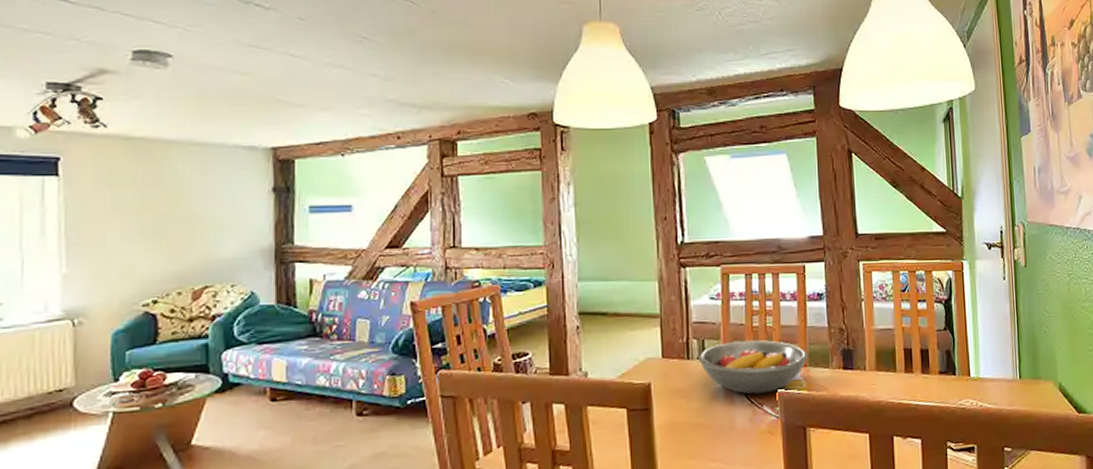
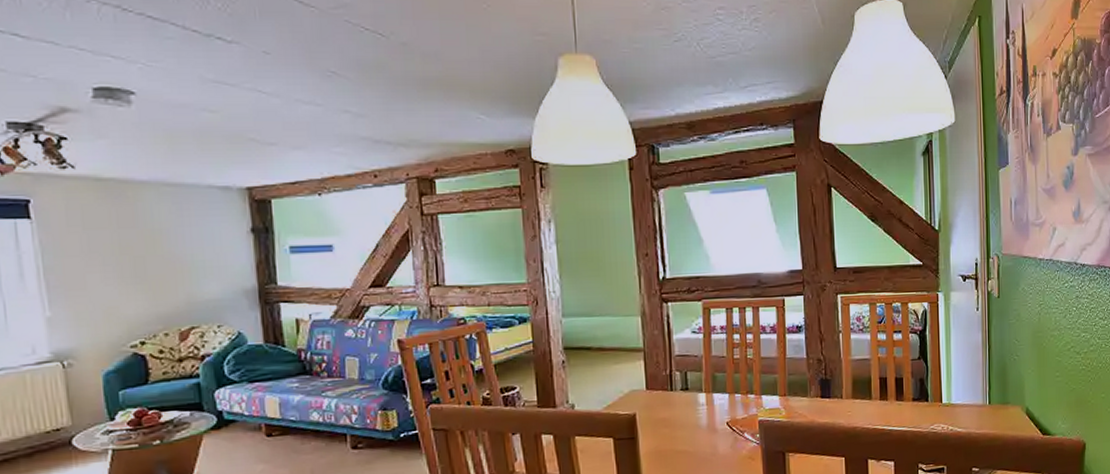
fruit bowl: present [698,340,807,395] -> none [681,371,787,423]

